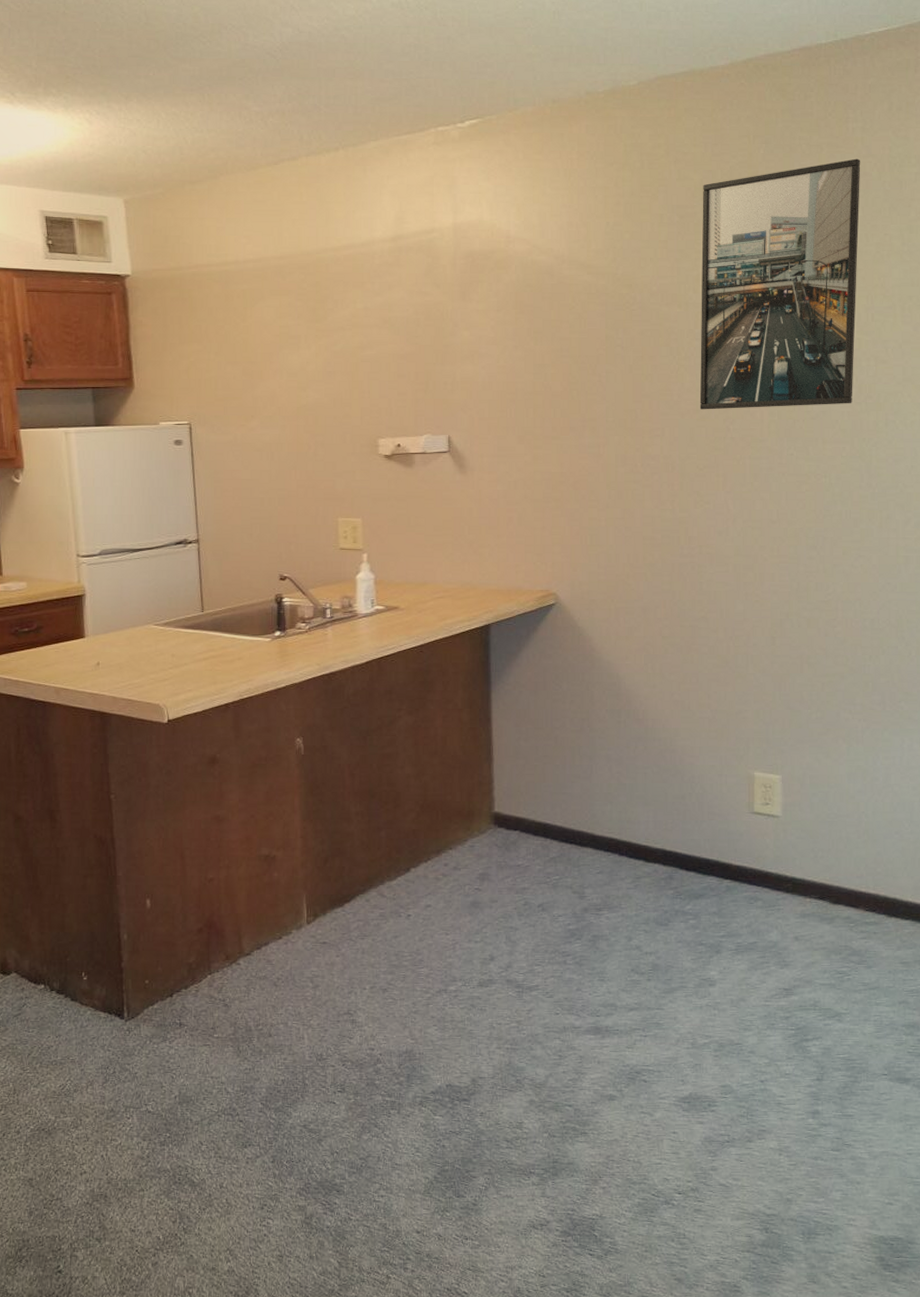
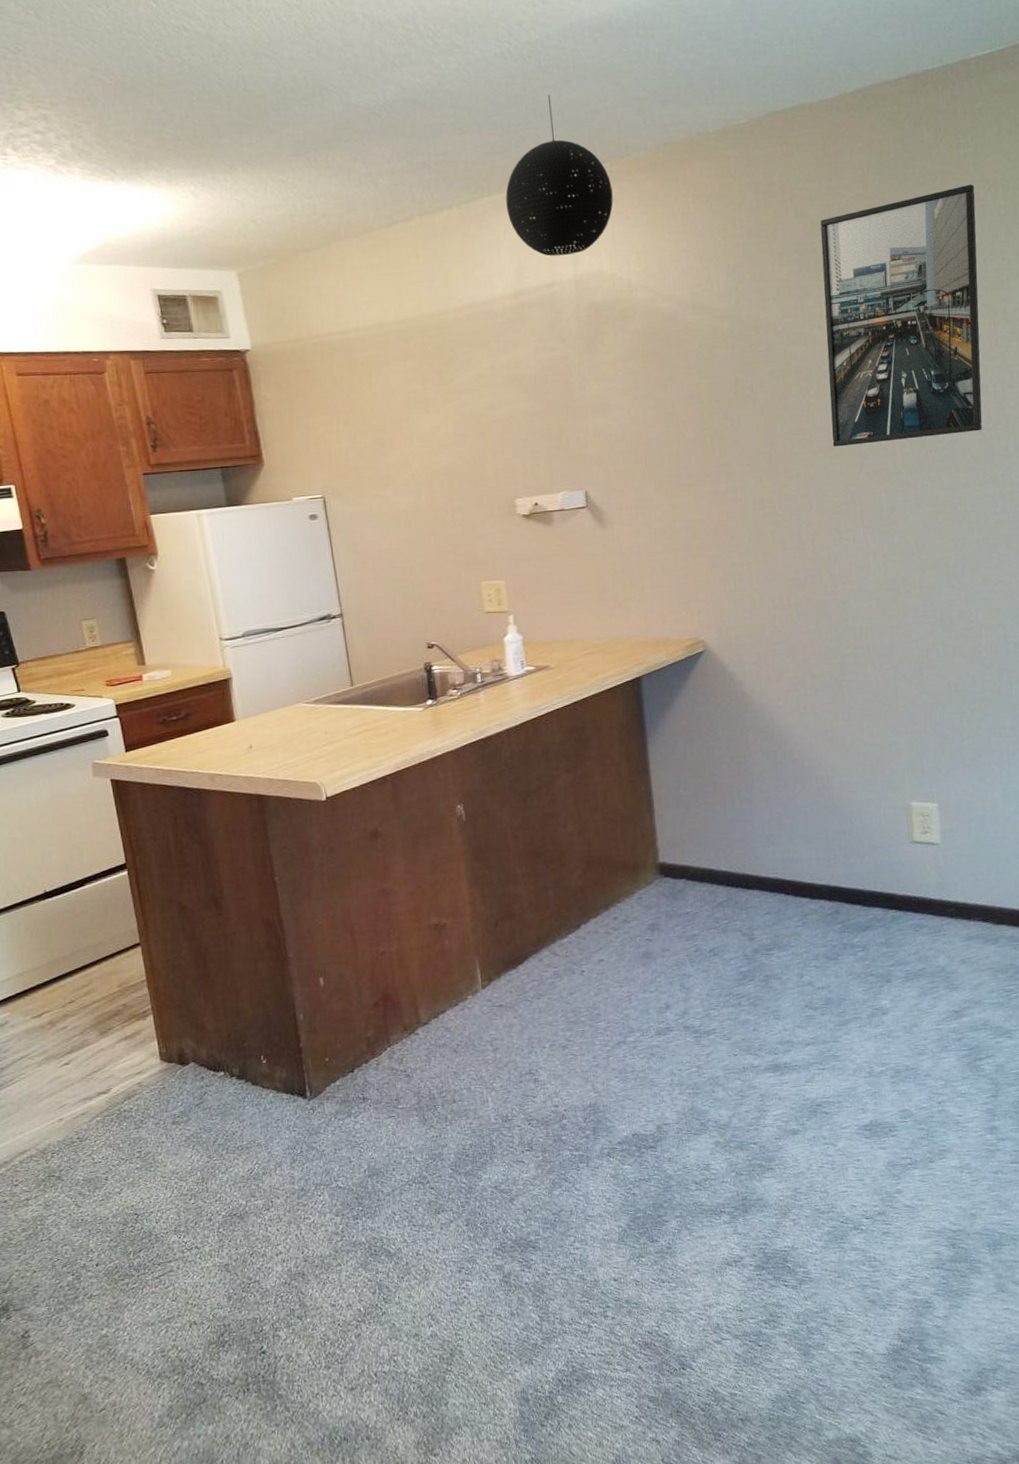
pendant light: none [392,46,498,204] -> present [506,95,613,256]

